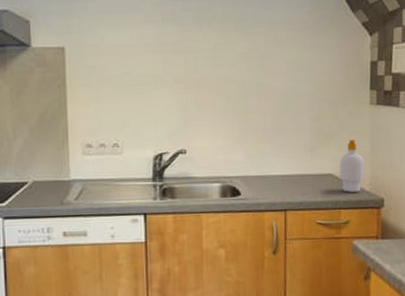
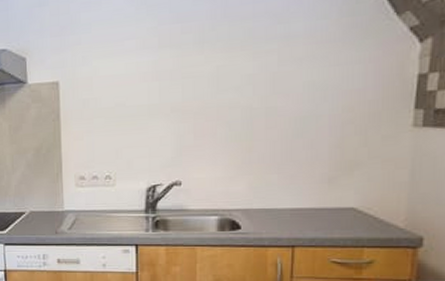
soap bottle: present [339,139,365,192] -> none [364,168,399,229]

